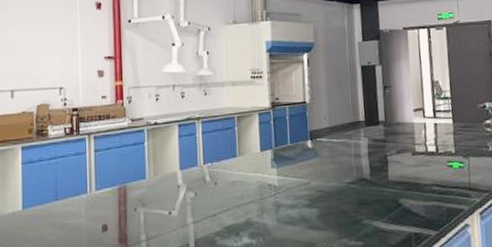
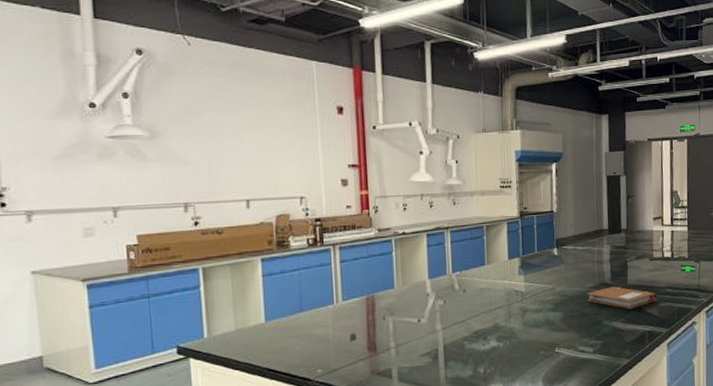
notebook: none [344,182,423,208] -> present [586,286,658,310]

